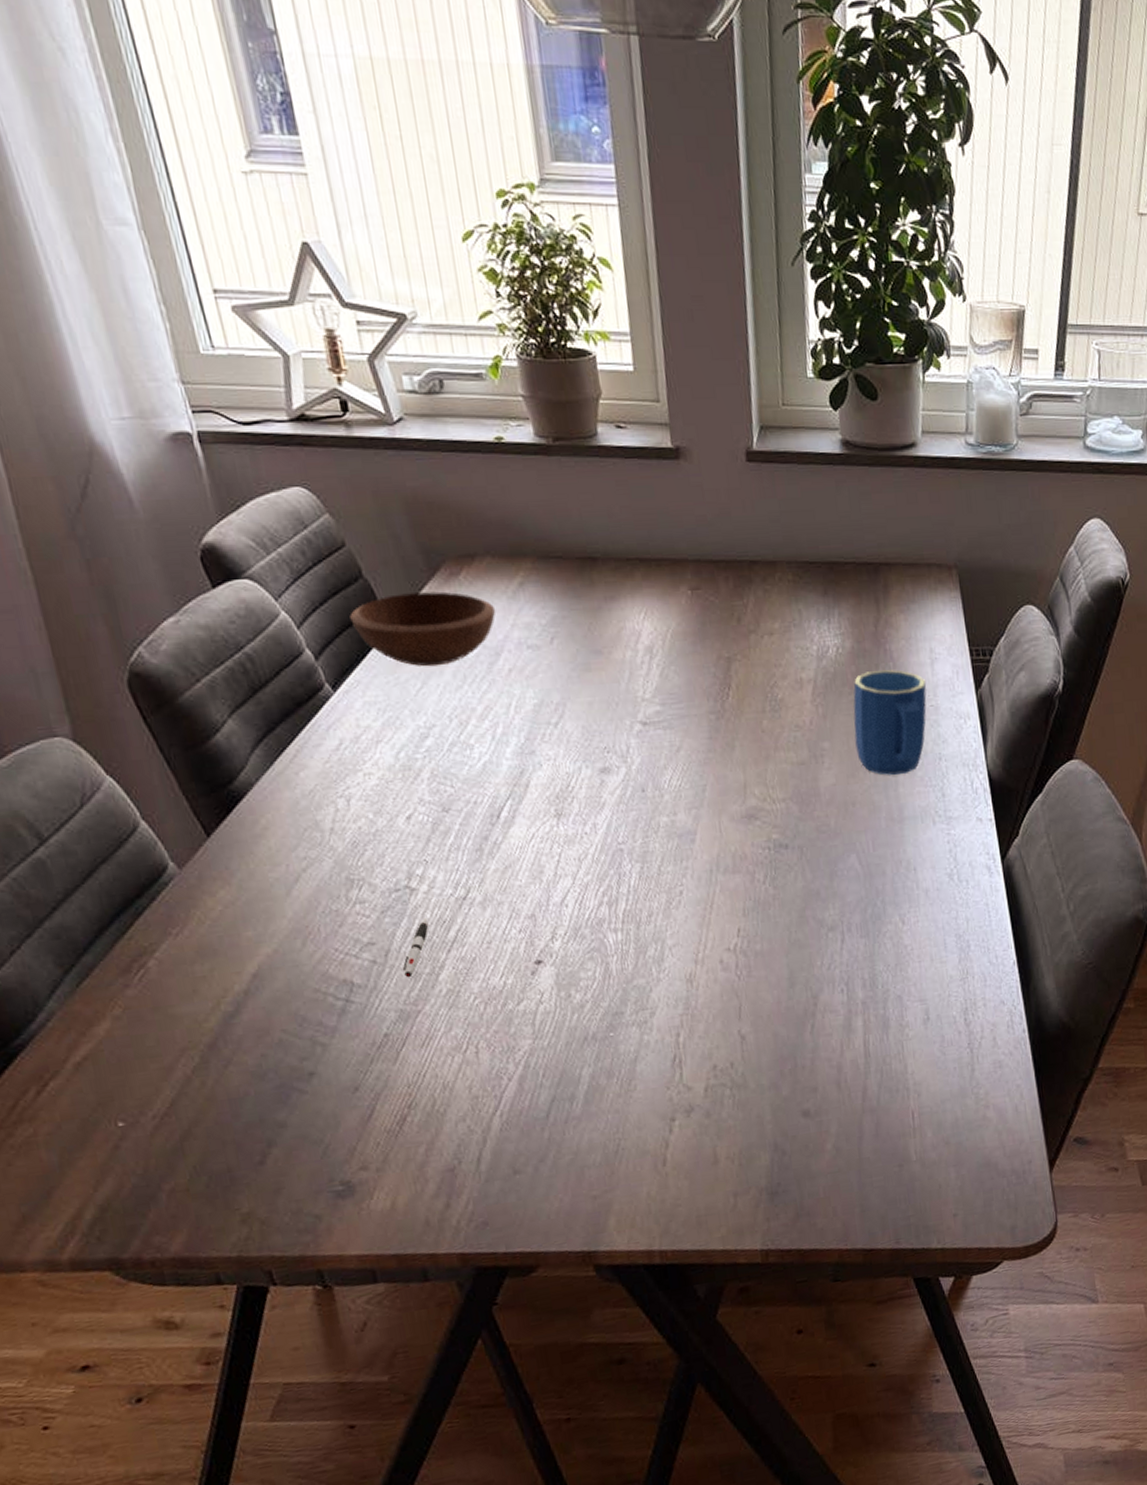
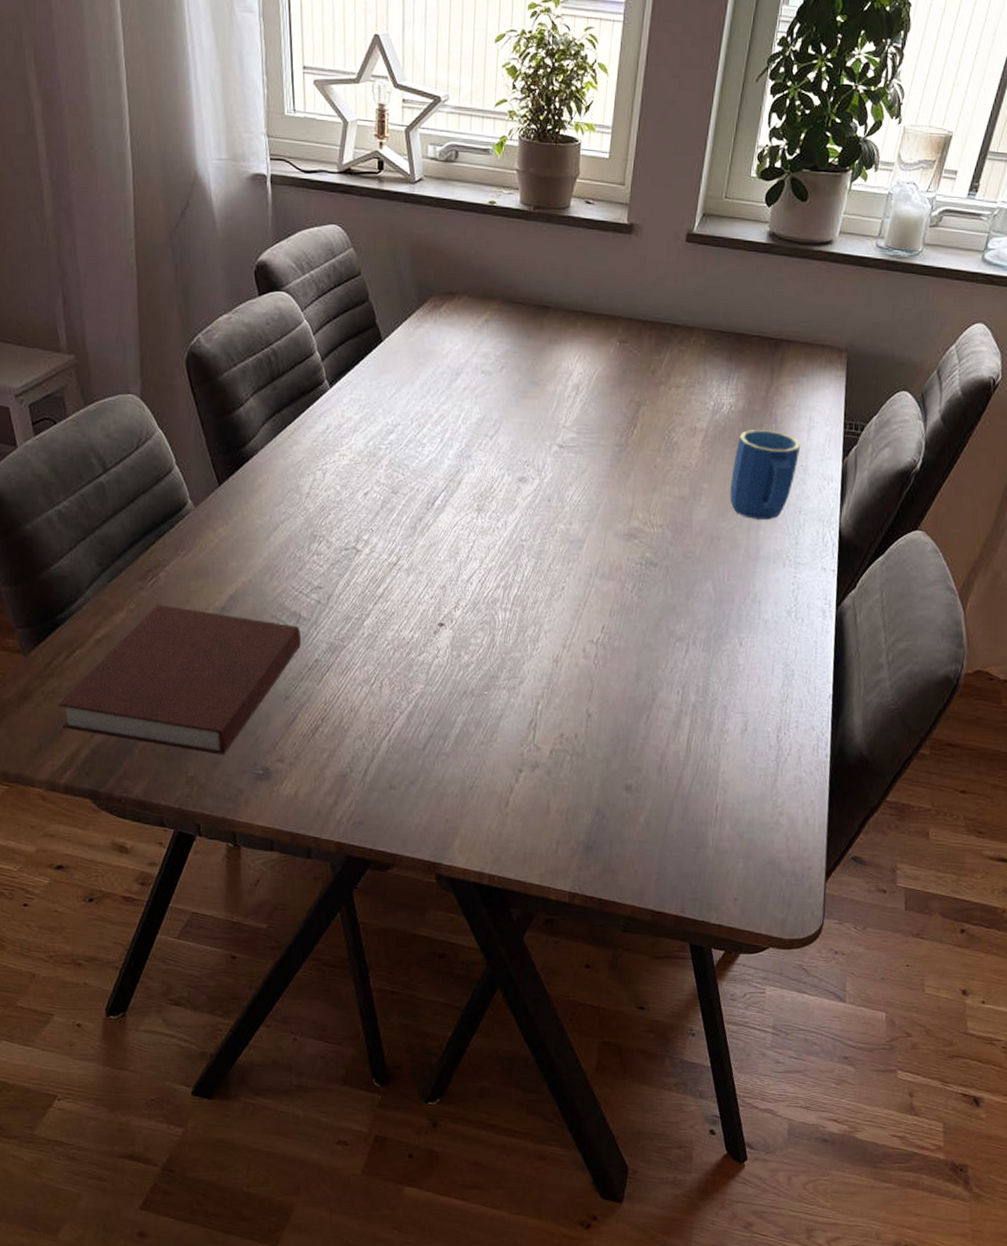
notebook: none [39,997,361,1188] -> present [59,604,301,755]
bowl: present [350,591,496,667] -> none [353,317,463,378]
pen: present [403,917,429,978] -> none [339,574,365,619]

